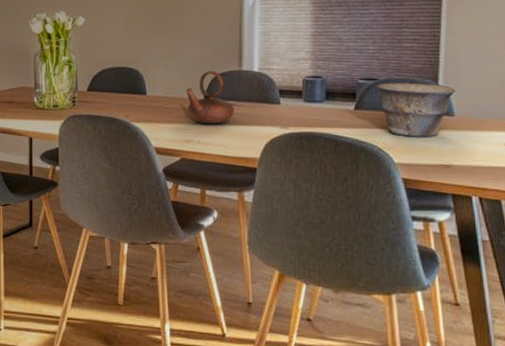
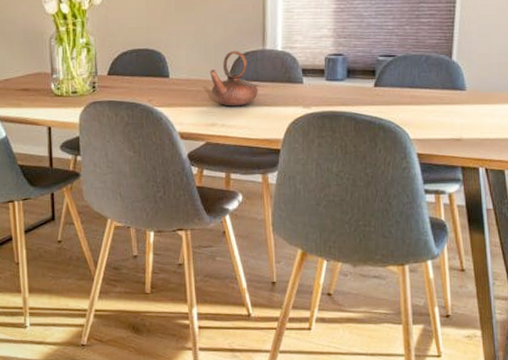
bowl: present [377,82,456,137] -> none [396,58,468,113]

